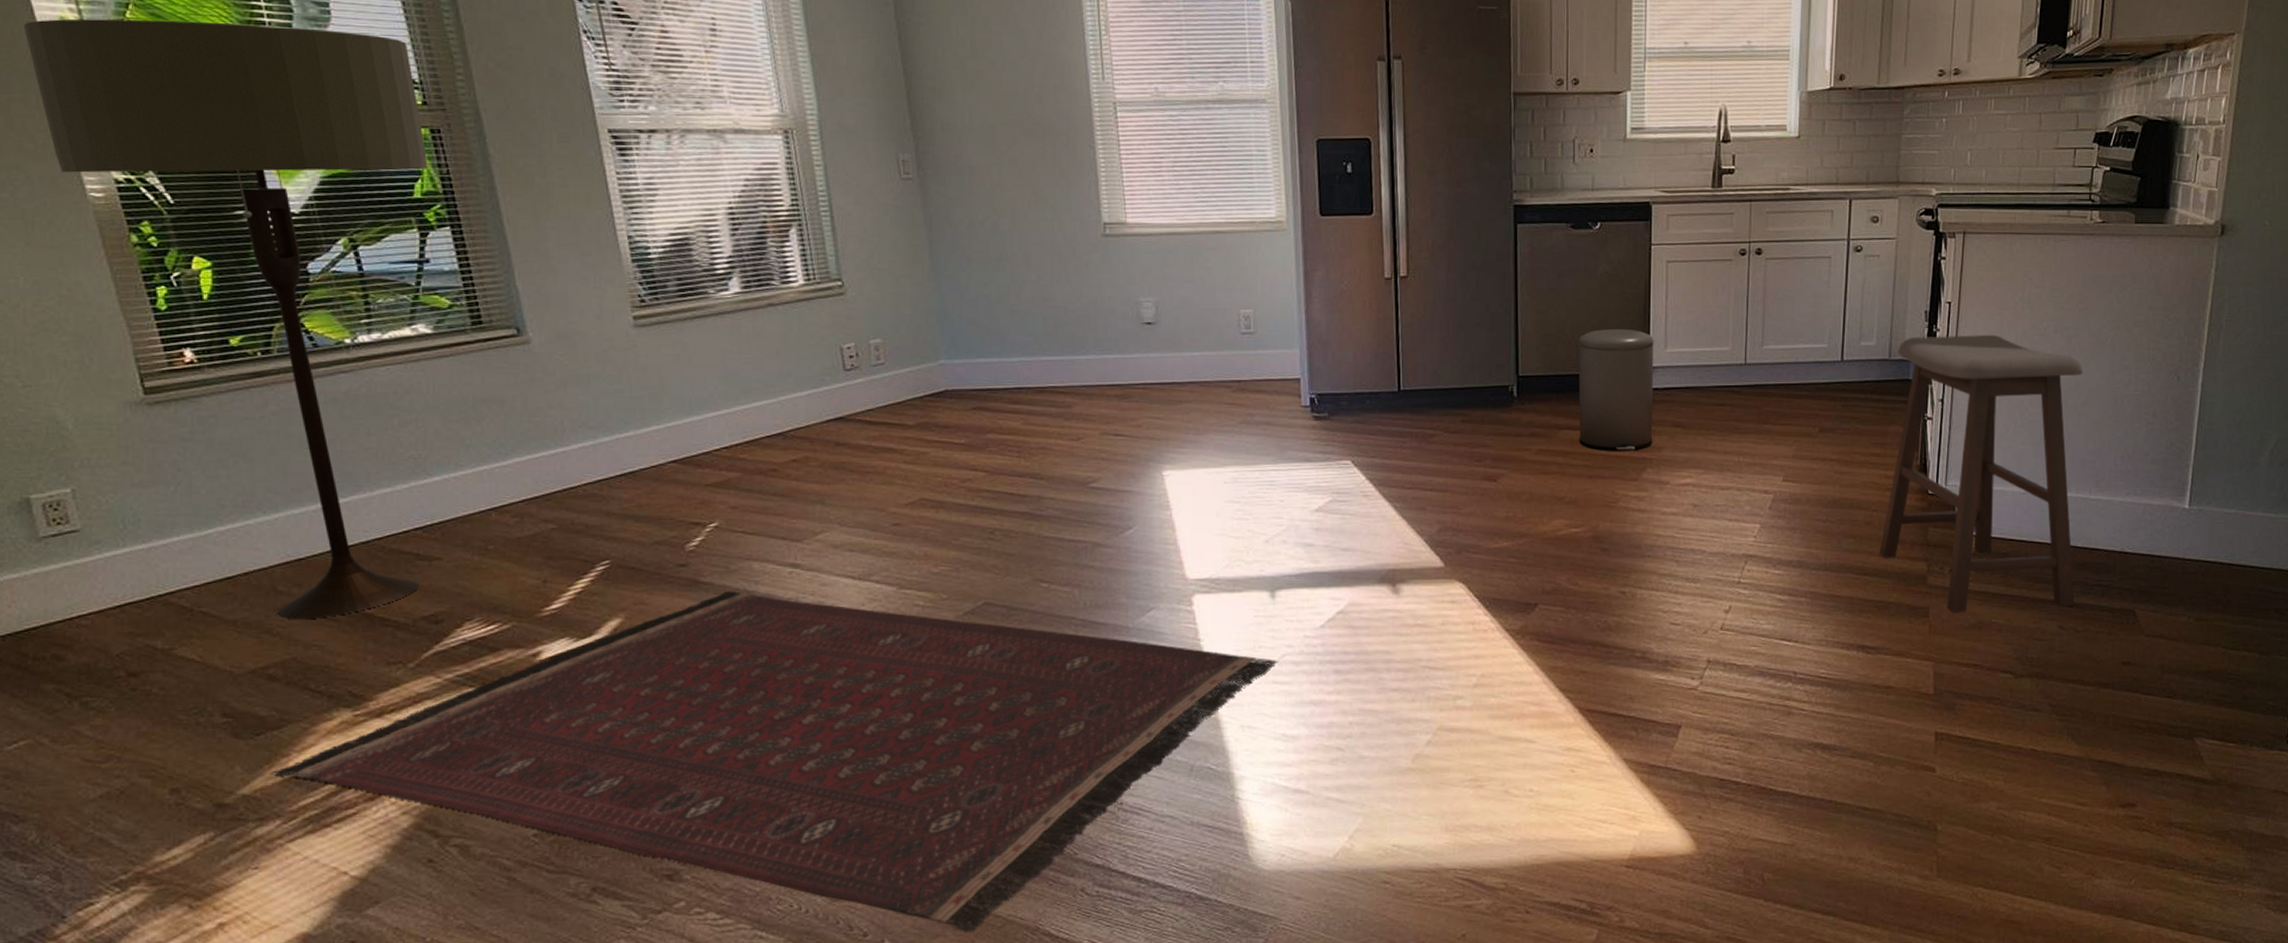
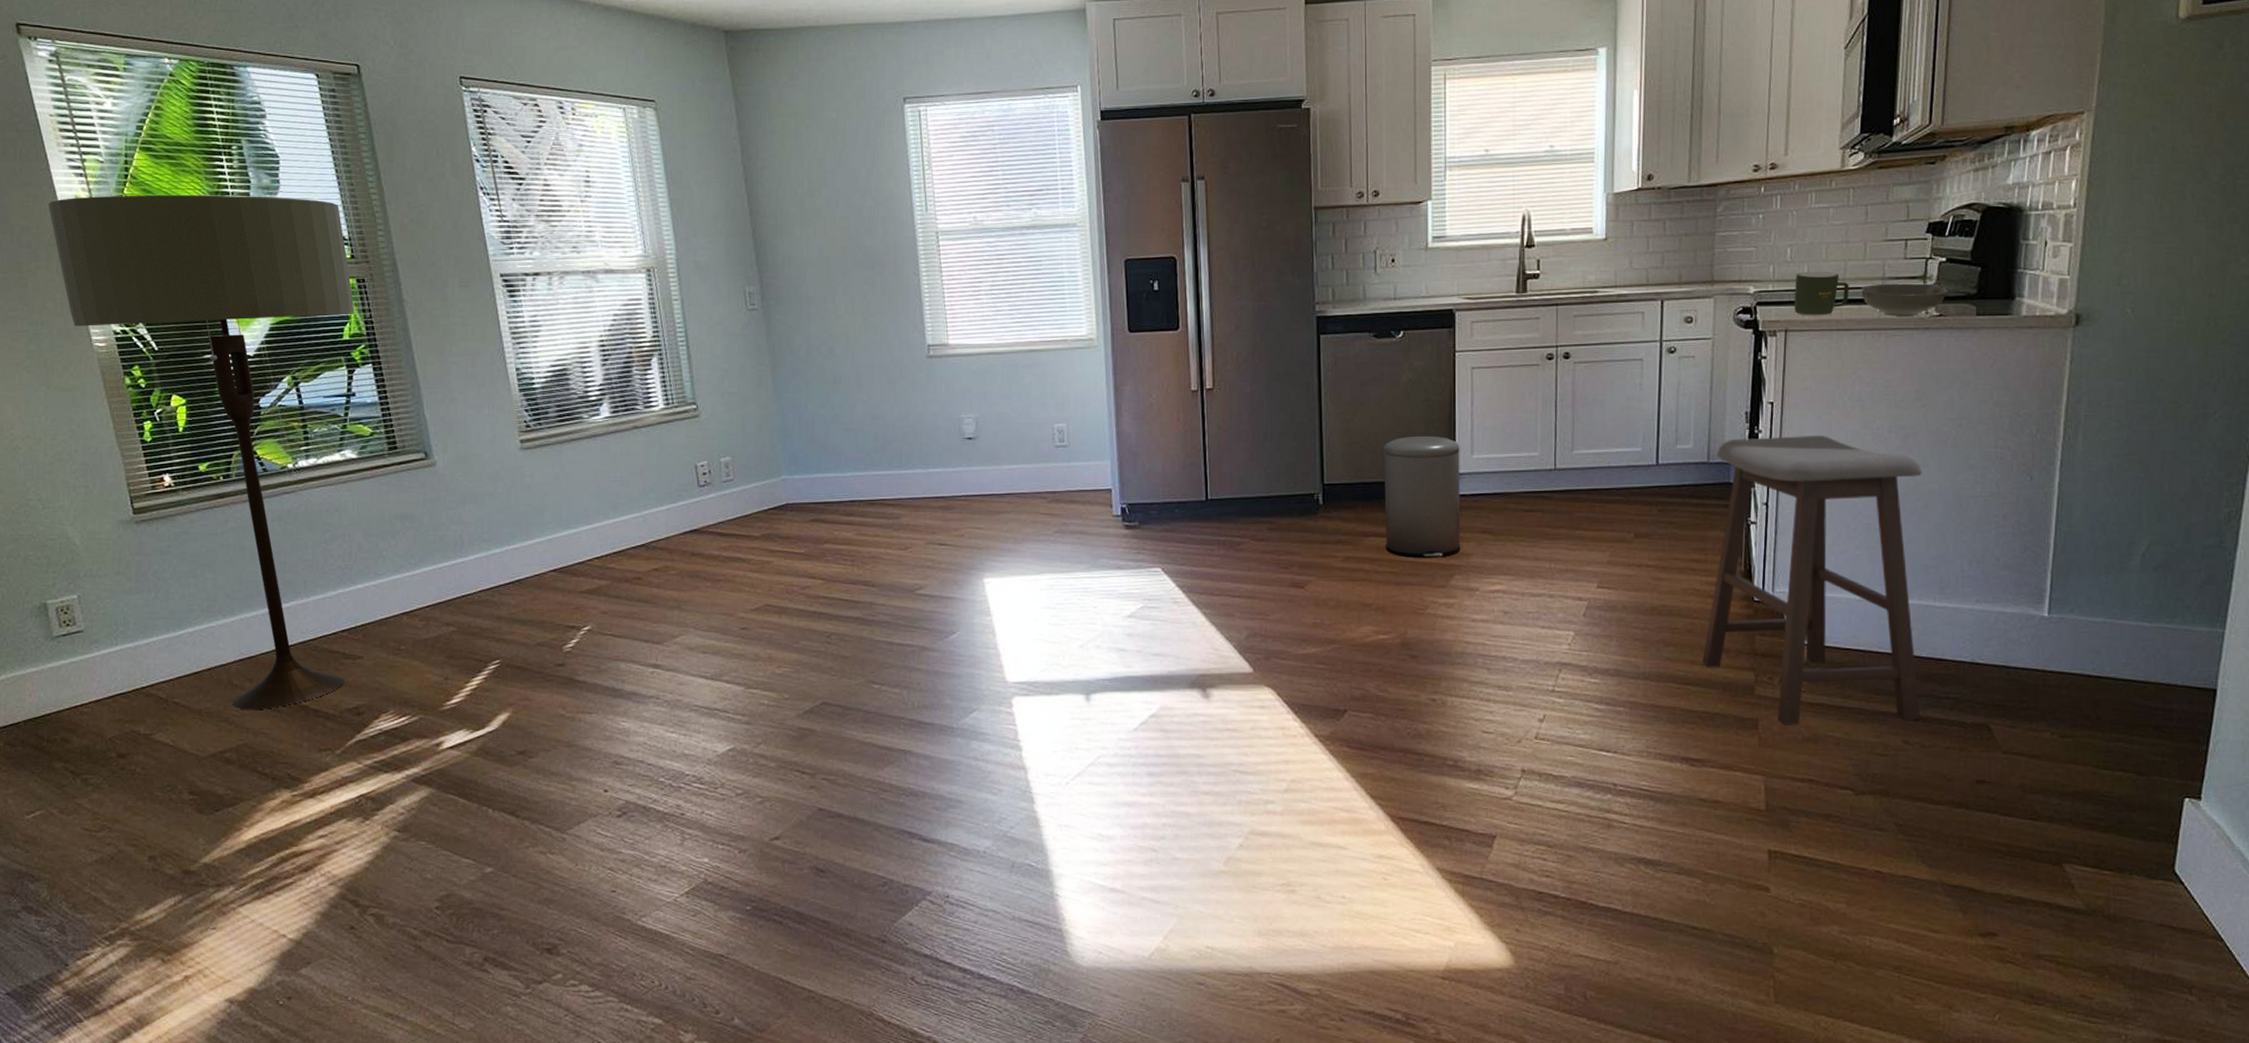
area rug: present [270,591,1278,932] -> none [226,689,1094,1014]
mug: none [1972,175,2023,220] -> present [1794,271,1849,317]
bowl: none [2033,190,2111,222] -> present [1861,283,1948,316]

